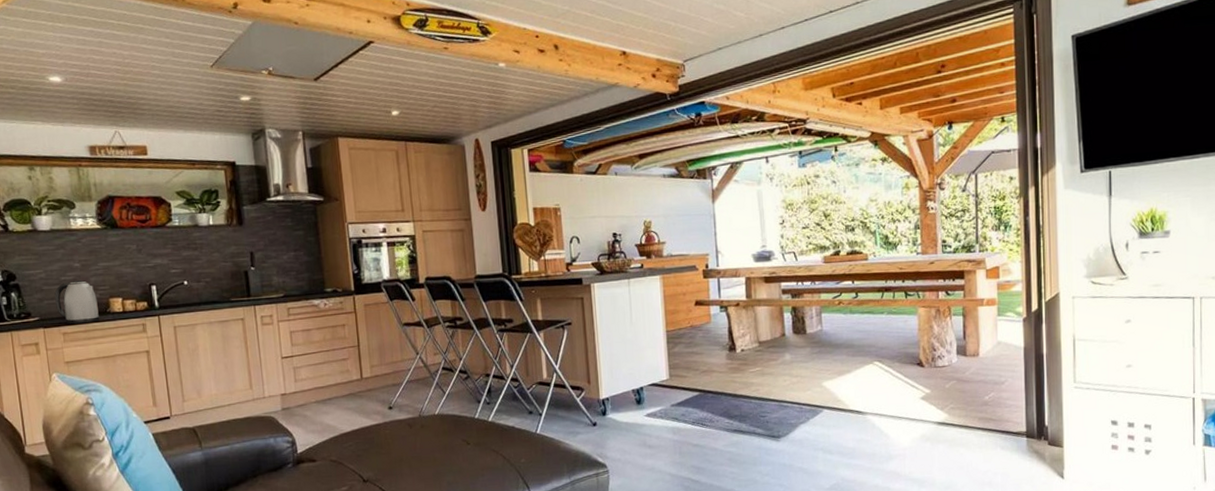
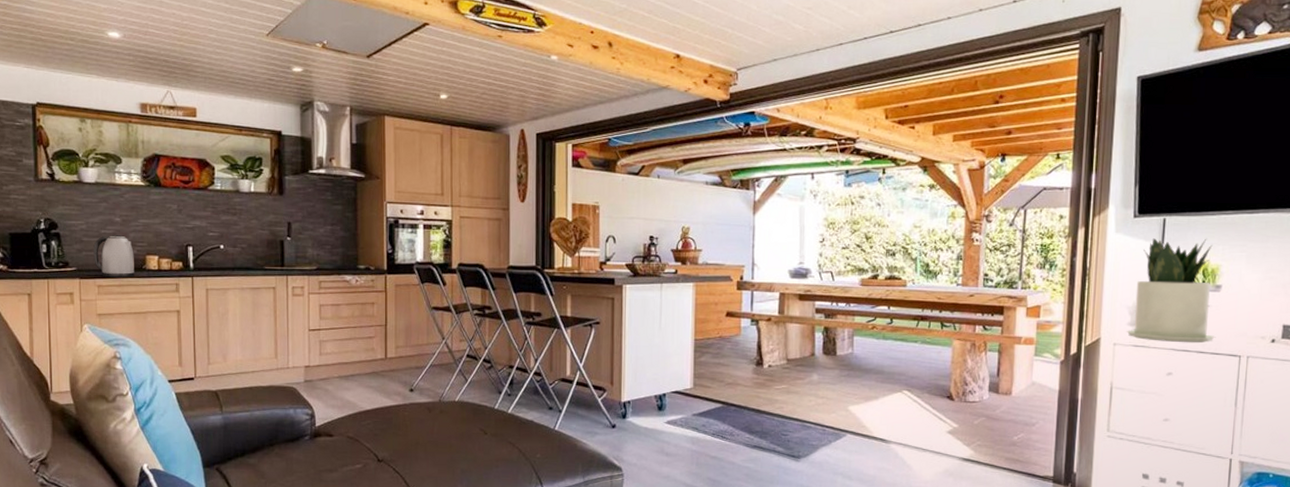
planter: none [1083,186,1169,291] -> present [1126,238,1216,344]

